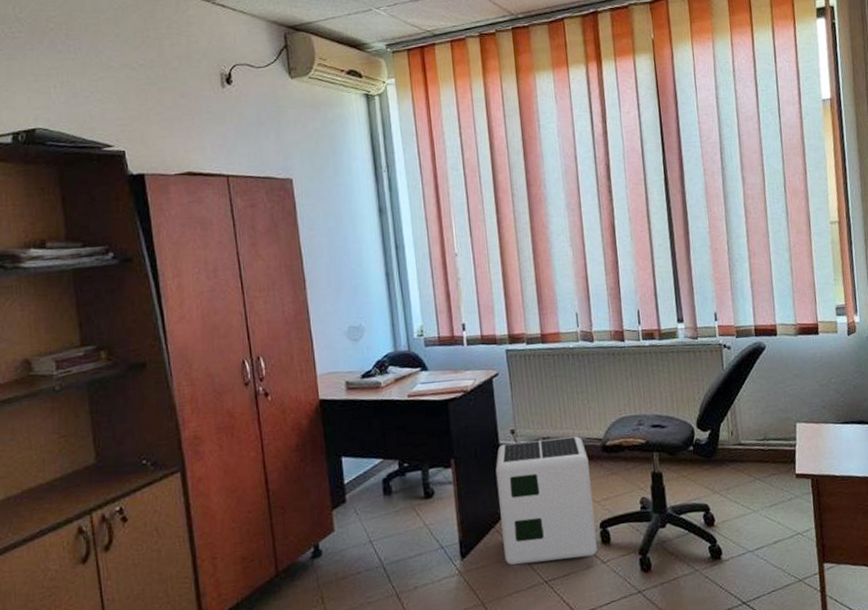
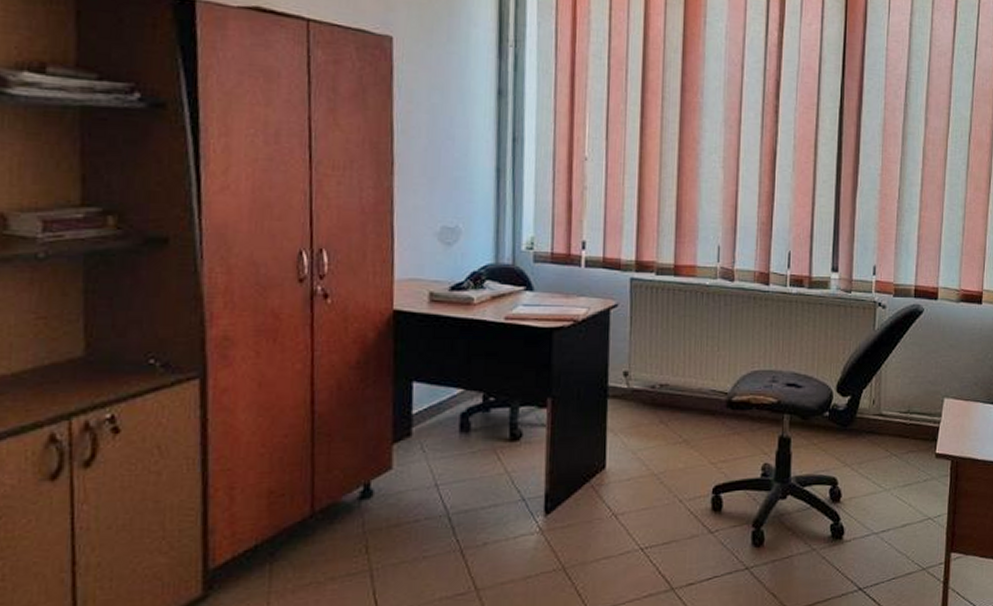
air purifier: present [495,436,597,566] -> none [597,386,709,527]

